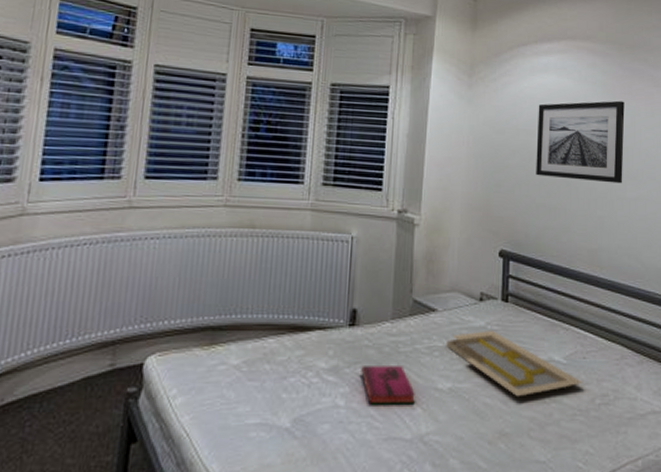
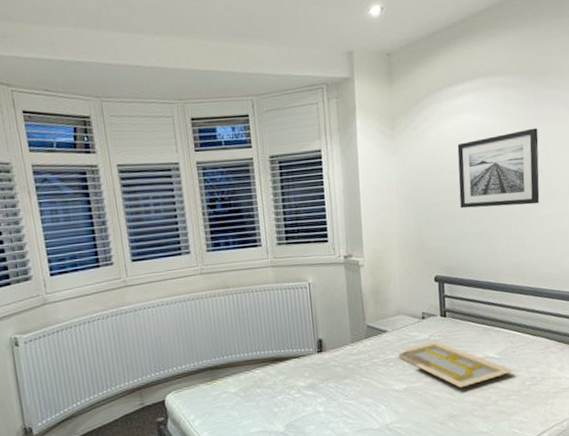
hardback book: present [361,366,415,405] -> none [332,377,378,408]

